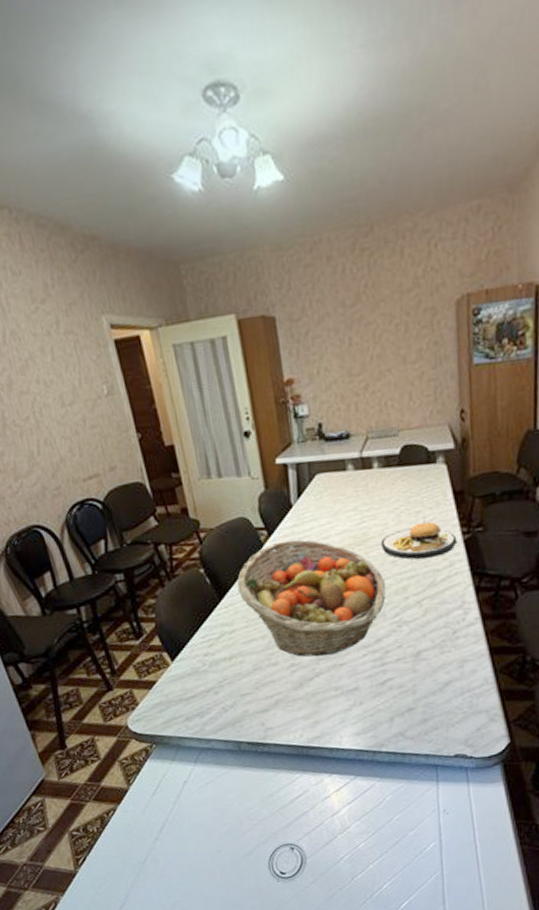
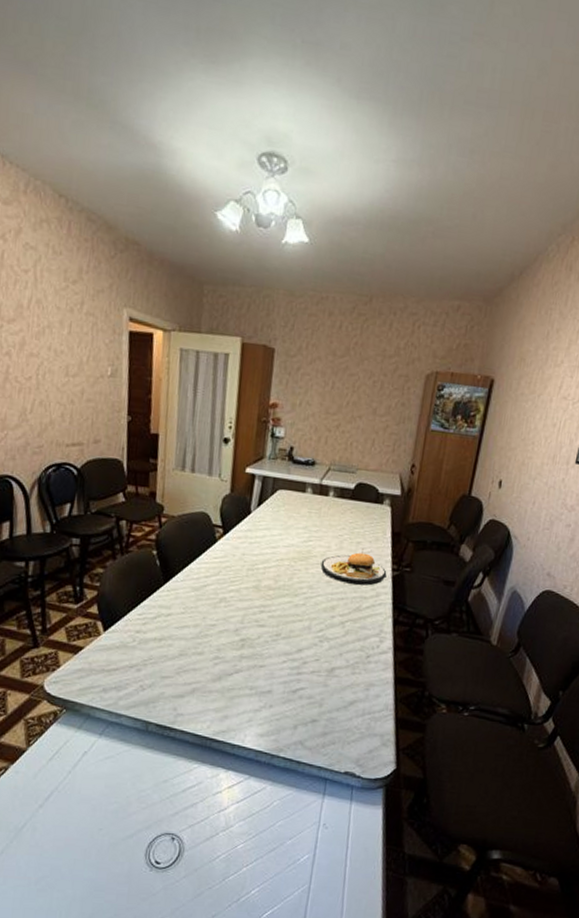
fruit basket: present [236,539,386,657] -> none [183,541,317,656]

